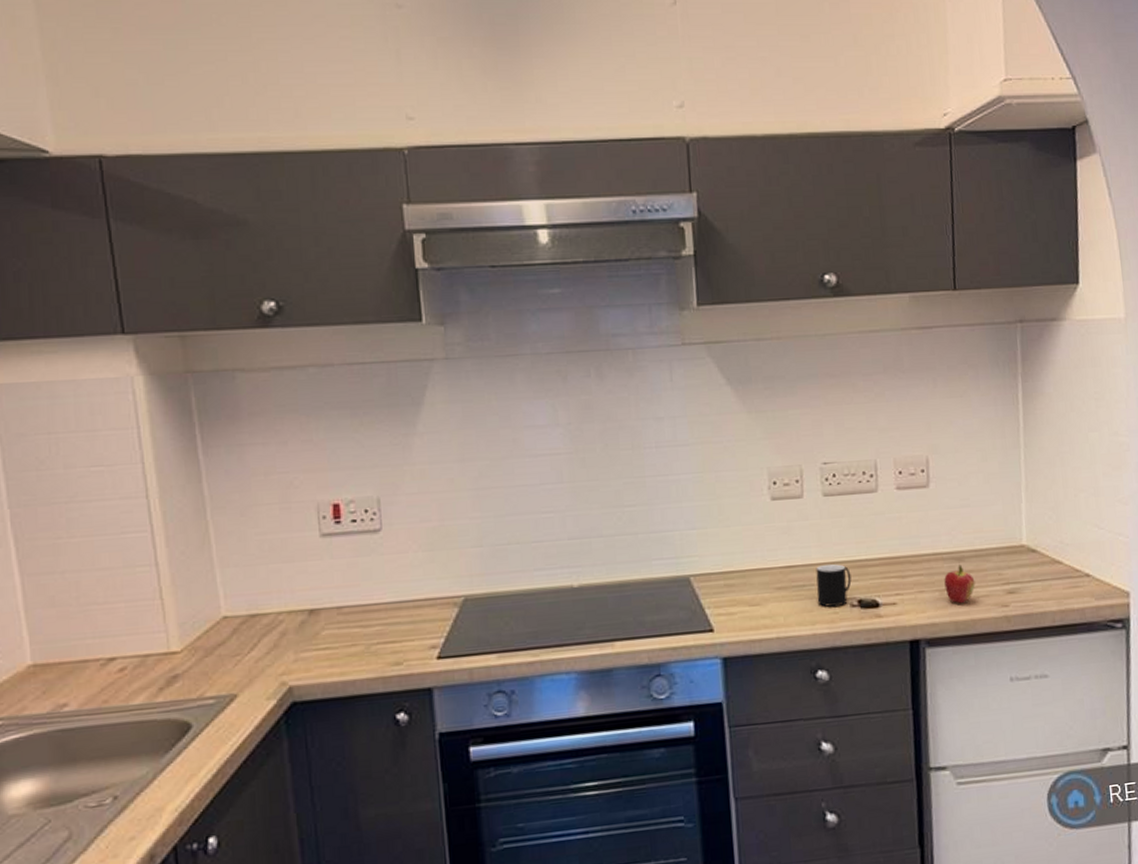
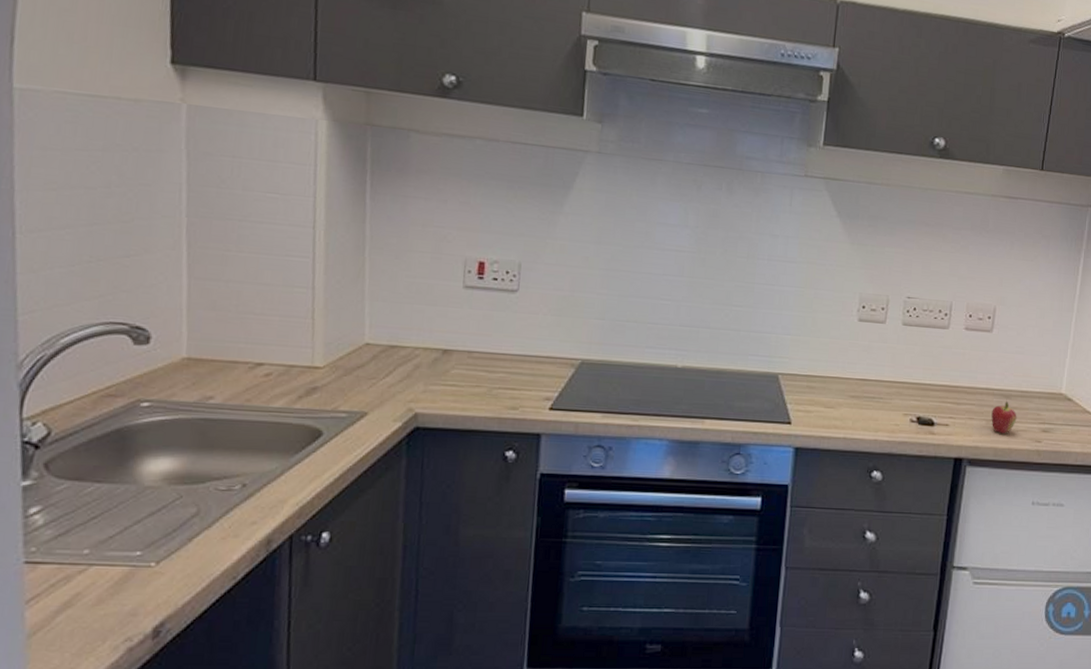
cup: present [816,564,852,607] -> none [883,383,915,420]

